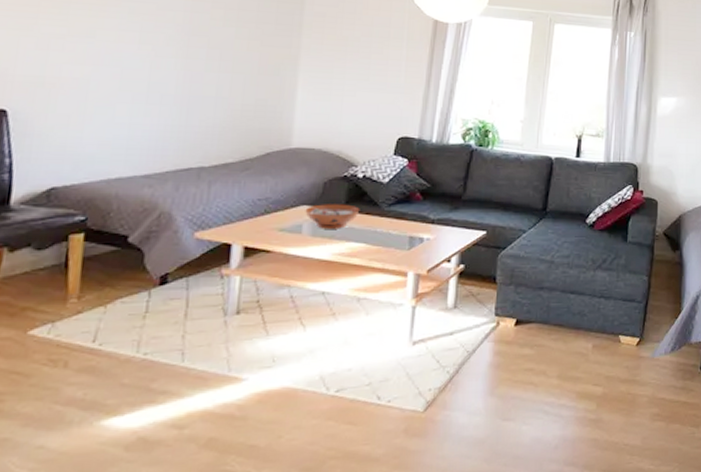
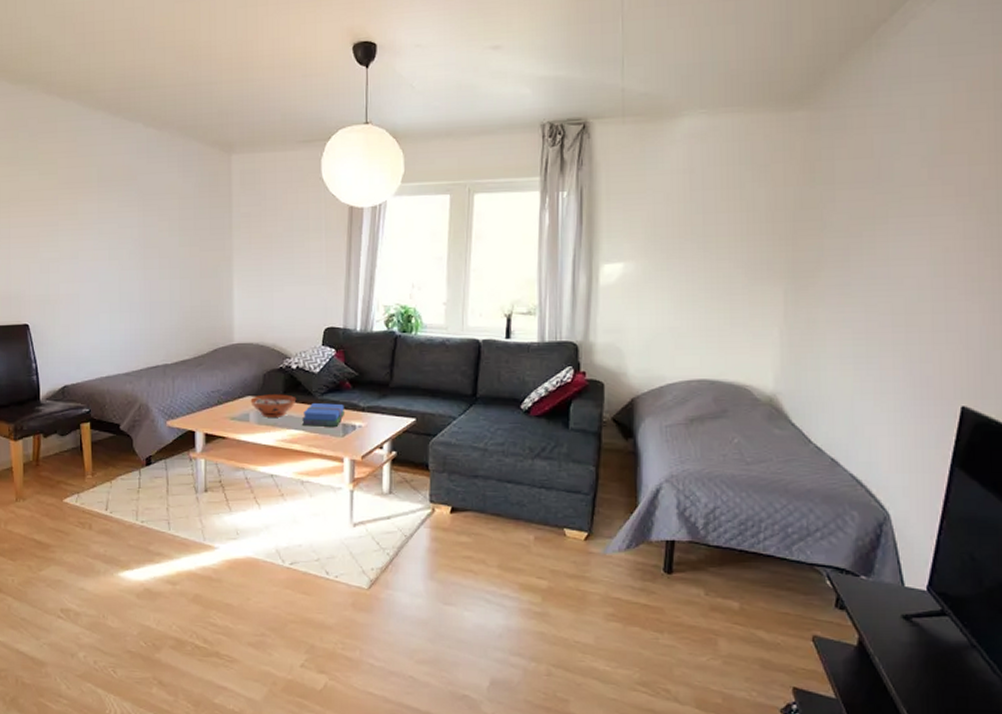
books: none [364,215,414,239] -> present [302,403,346,427]

